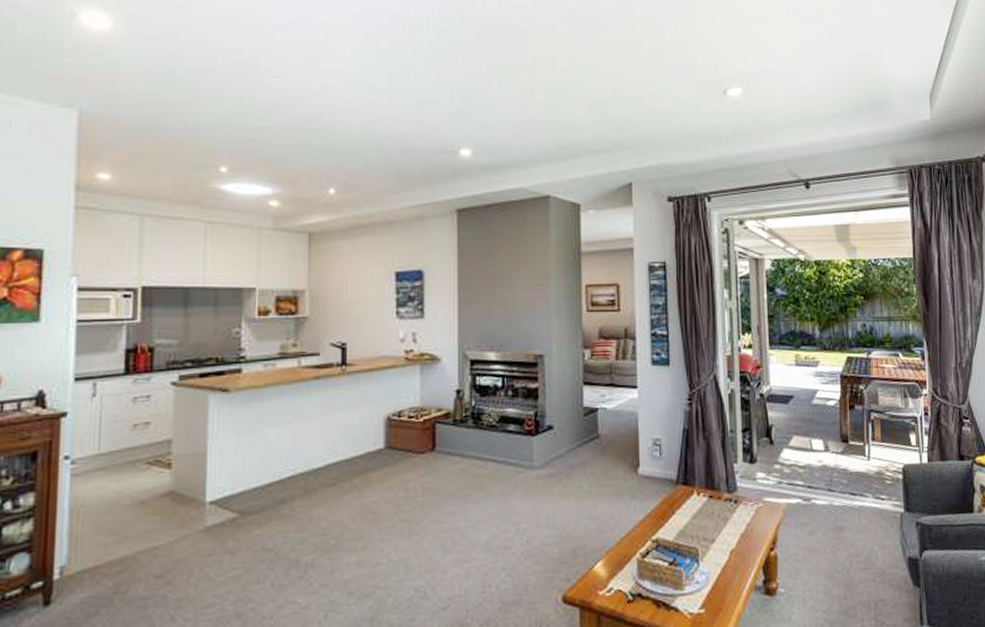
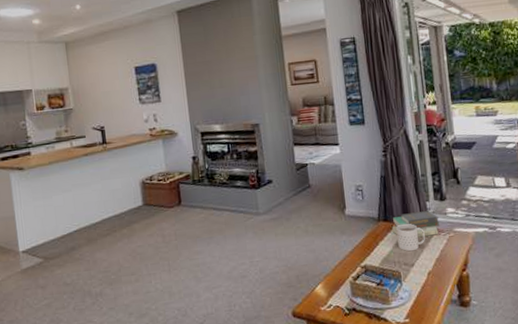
books: none [692,475,747,507] -> present [392,211,439,237]
mug: none [697,488,730,524] -> present [396,223,425,252]

